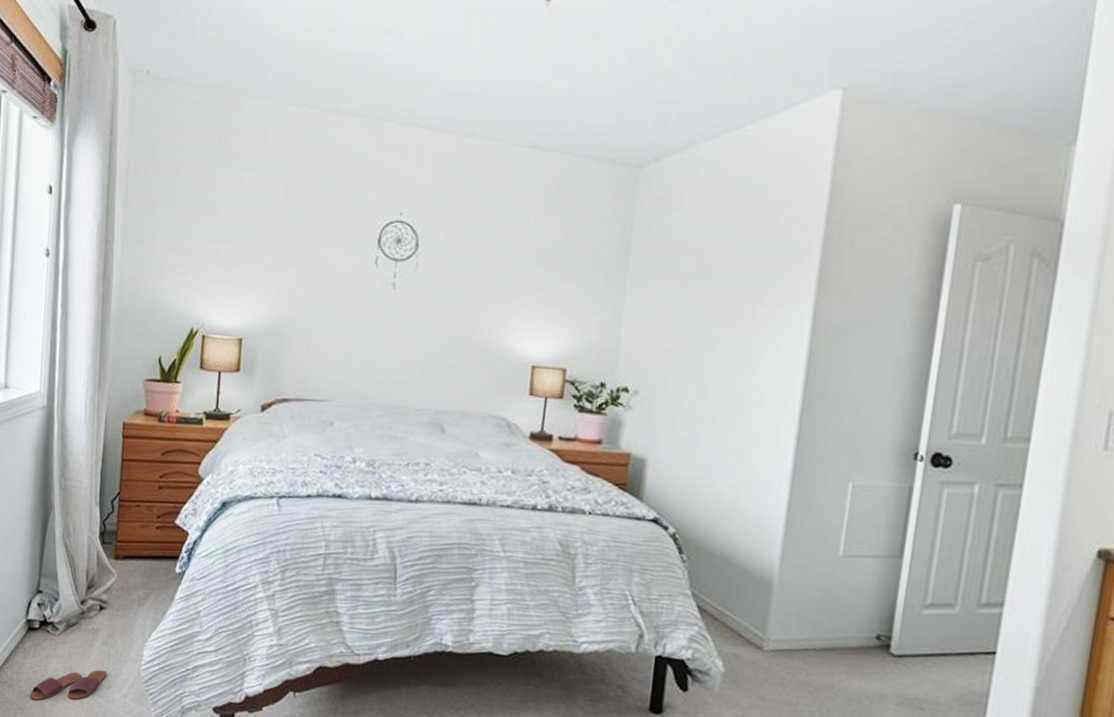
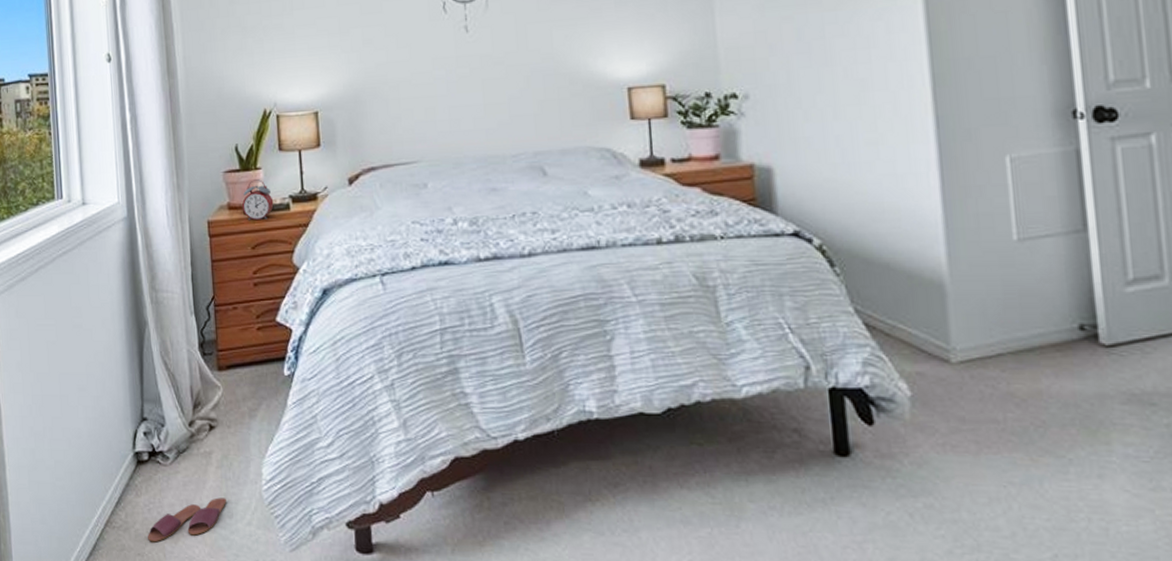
alarm clock: none [157,391,188,430] -> present [242,179,274,221]

